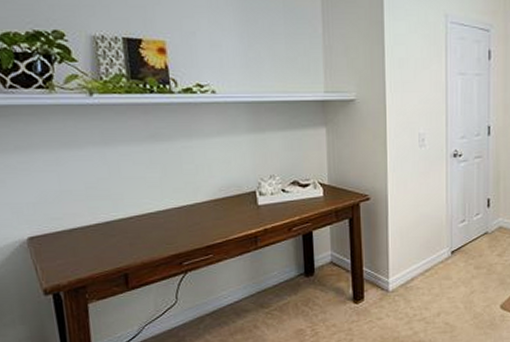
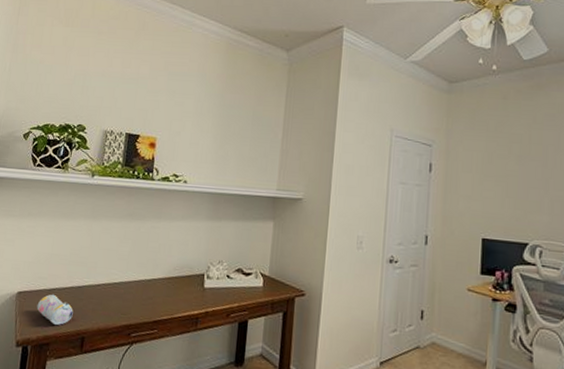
pencil case: none [58,234,107,266] -> present [36,294,74,325]

